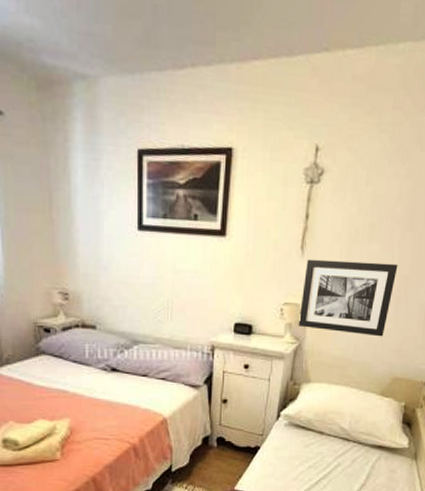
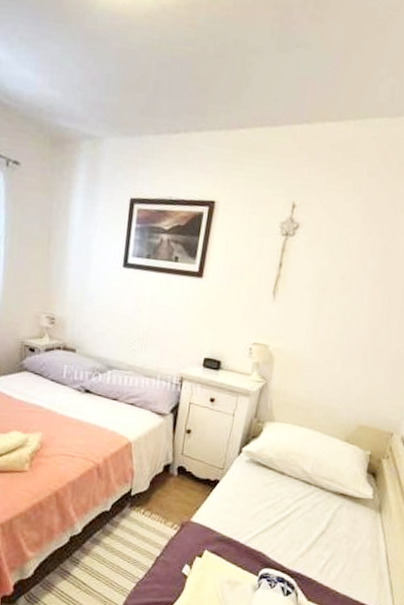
wall art: present [298,259,398,337] -> none [265,303,368,384]

